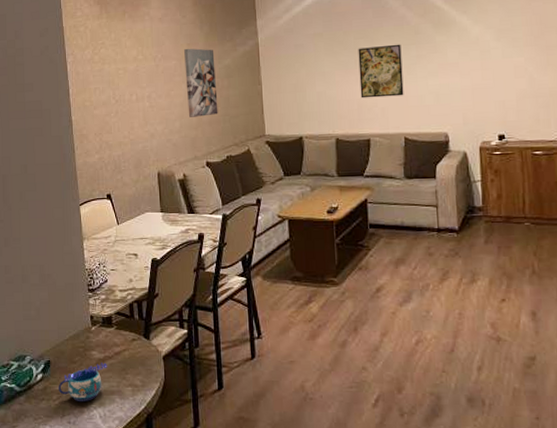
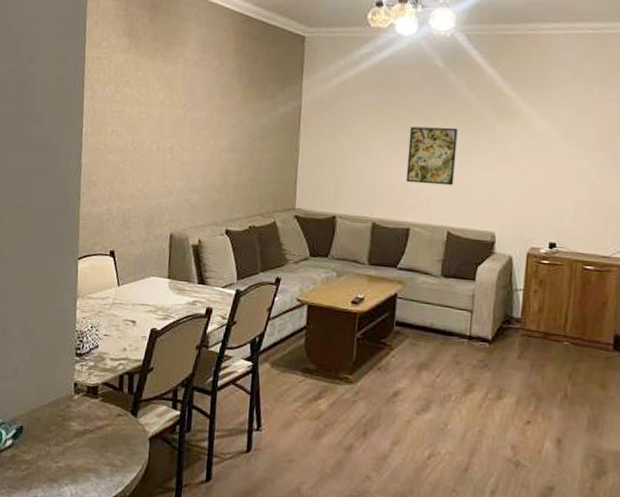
mug: present [58,362,107,402] -> none [28,435,86,477]
wall art: present [184,48,218,117] -> none [212,100,251,179]

